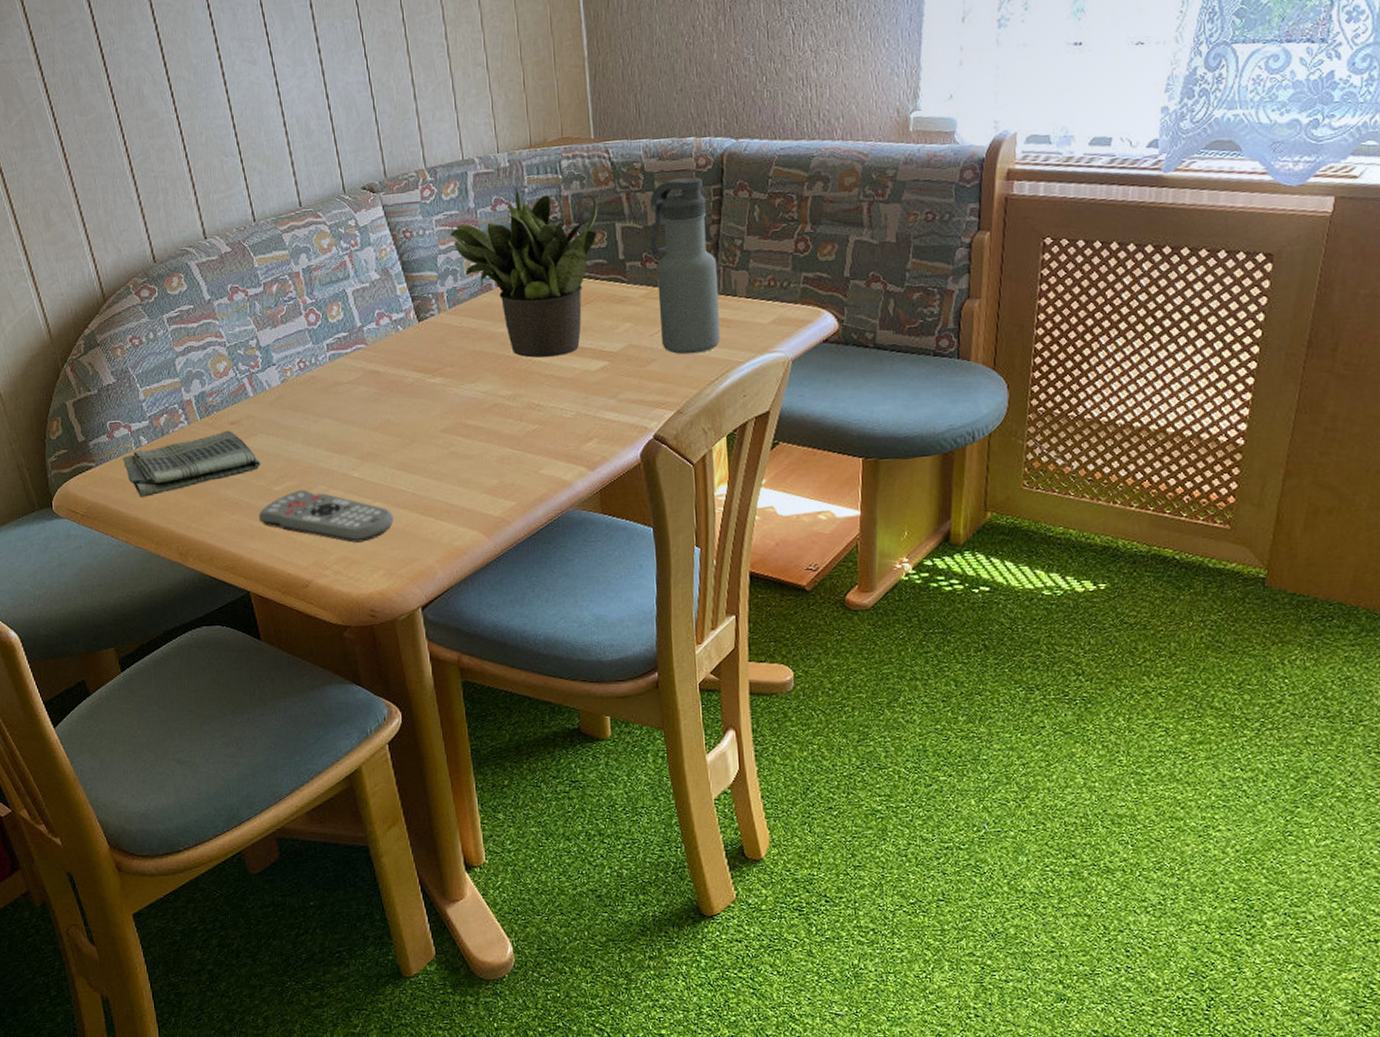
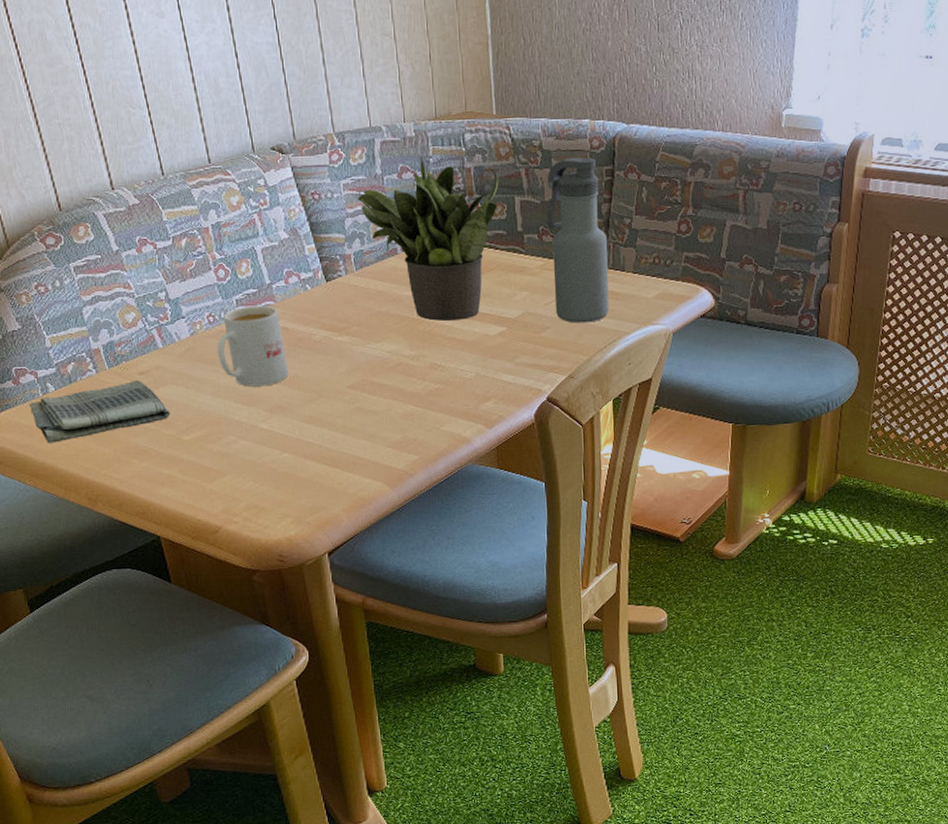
remote control: present [259,489,394,543] -> none [169,439,302,491]
mug: none [307,348,380,434] -> present [217,305,289,387]

